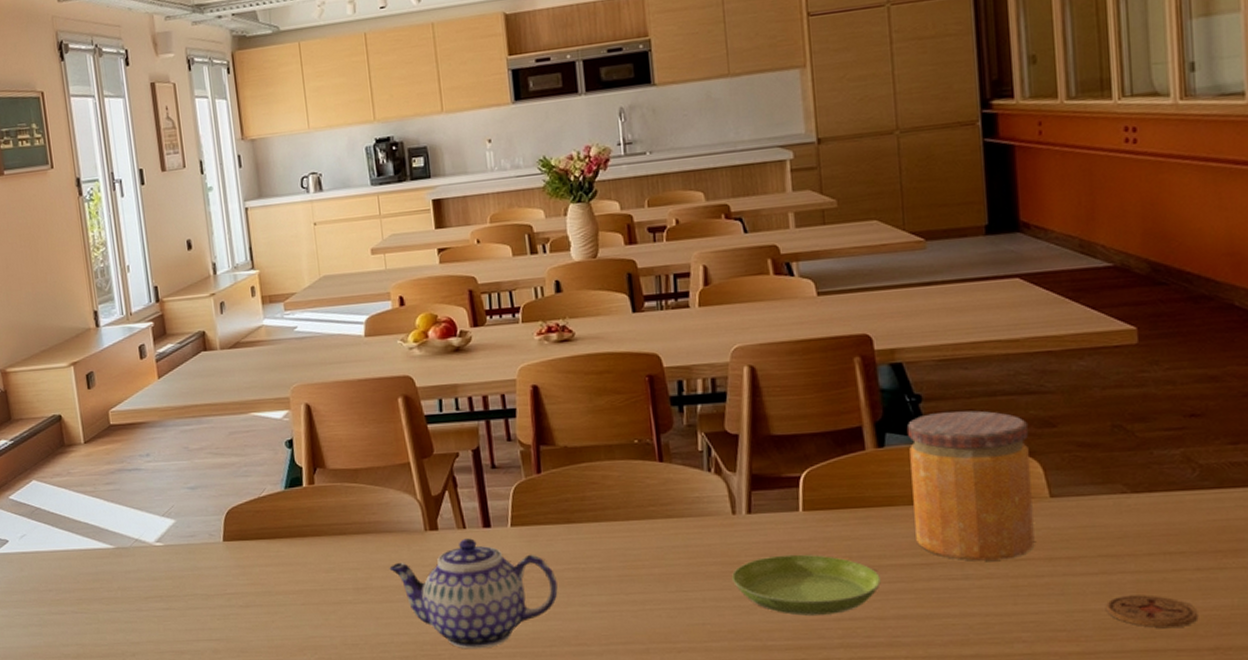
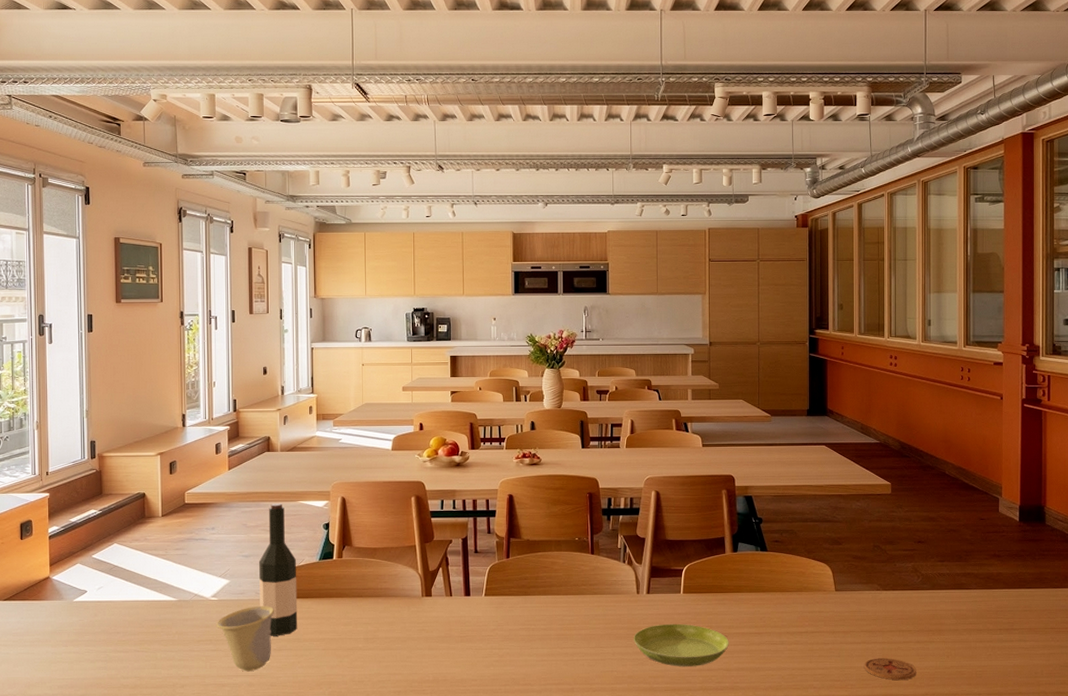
cup: none [164,550,237,635] -> present [216,605,275,672]
wine bottle: none [209,417,267,589] -> present [259,503,298,636]
teapot: present [389,538,558,649] -> none [393,603,514,687]
jar: present [908,410,1035,561] -> none [753,531,825,632]

